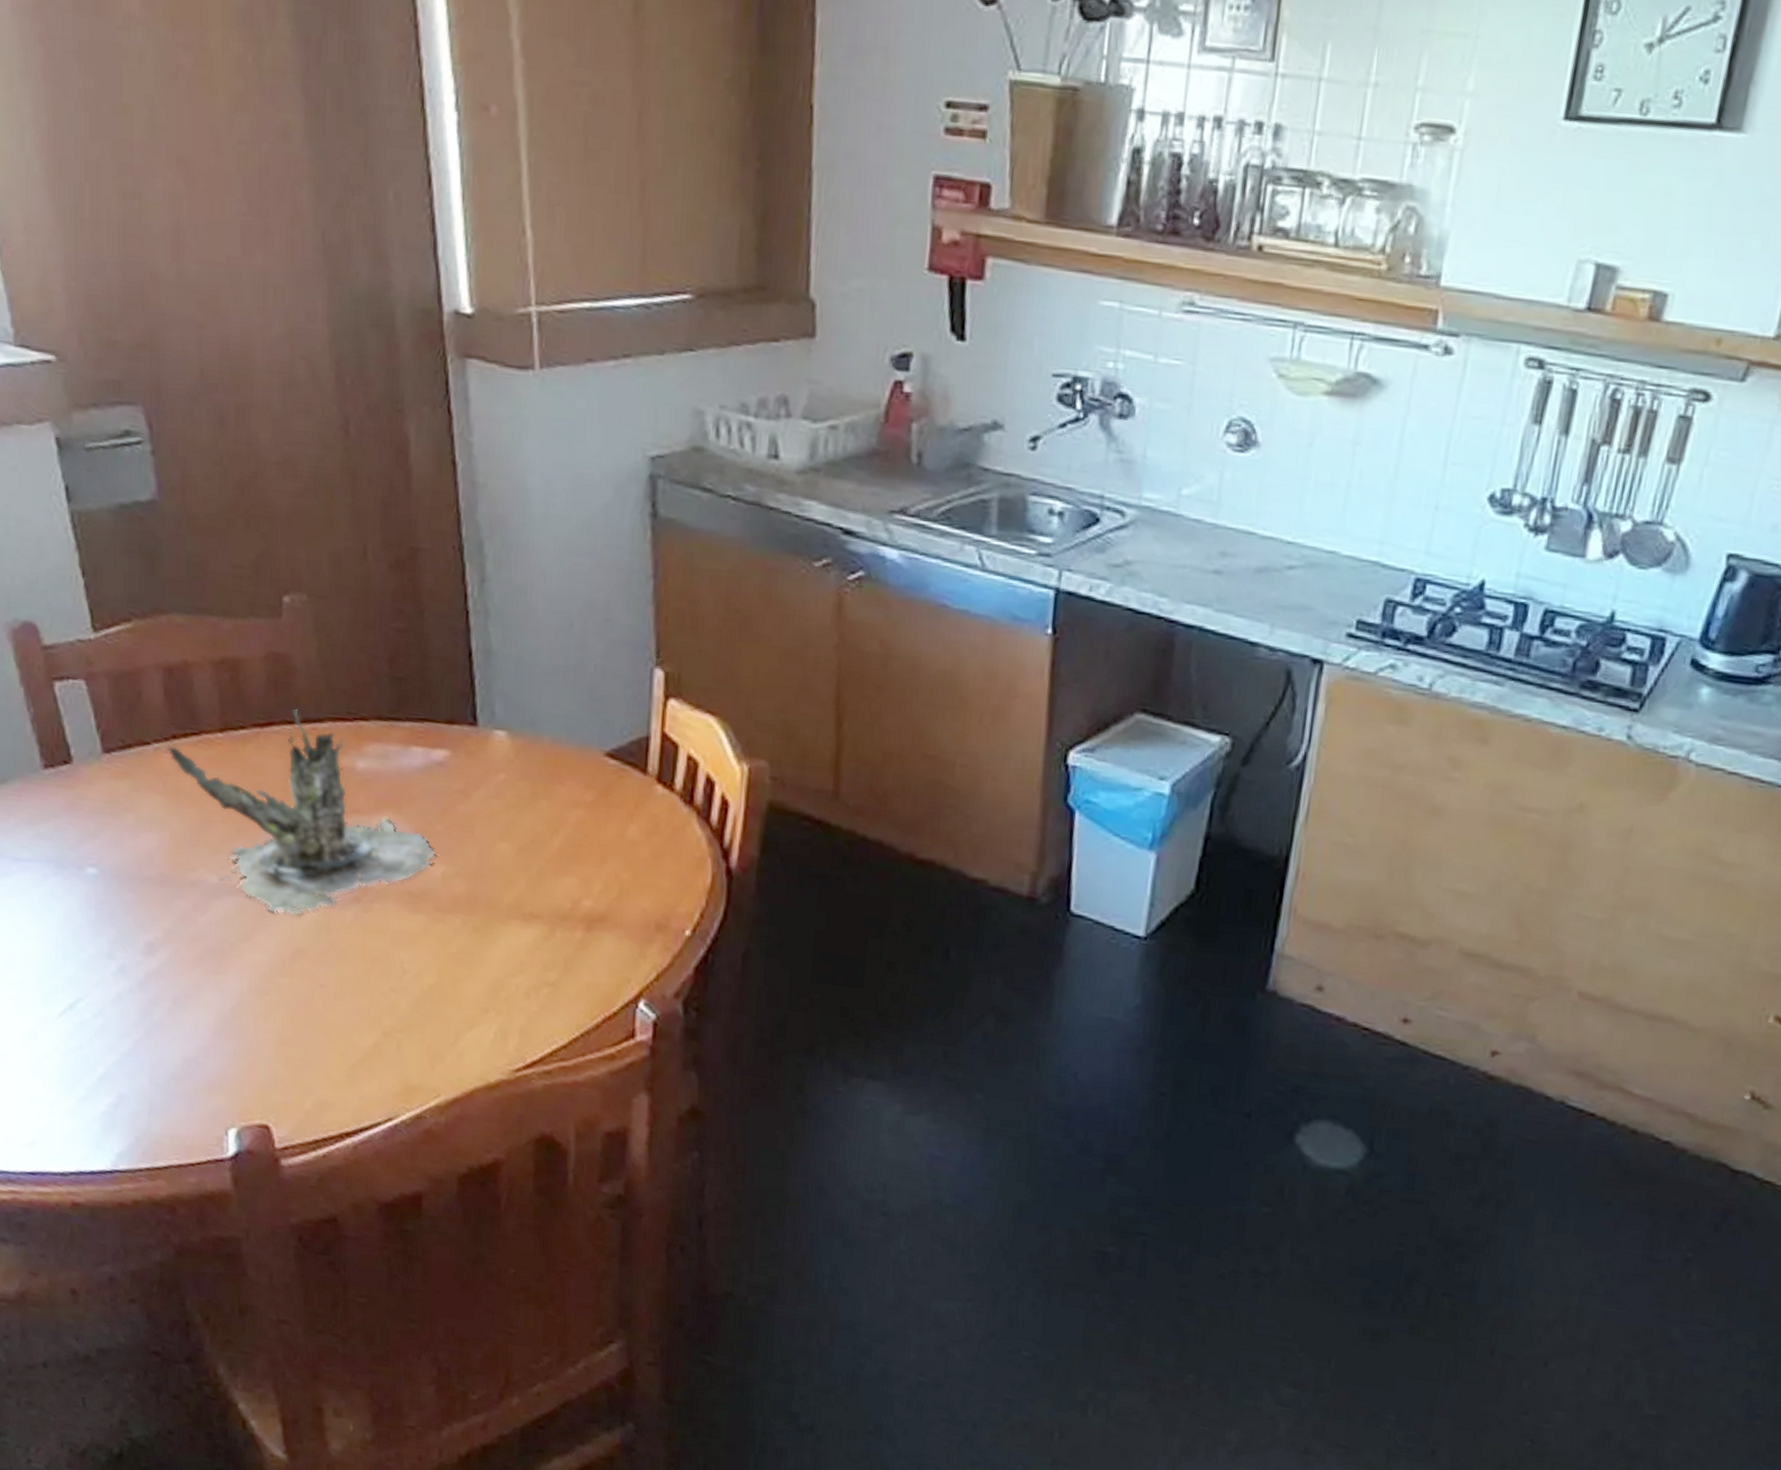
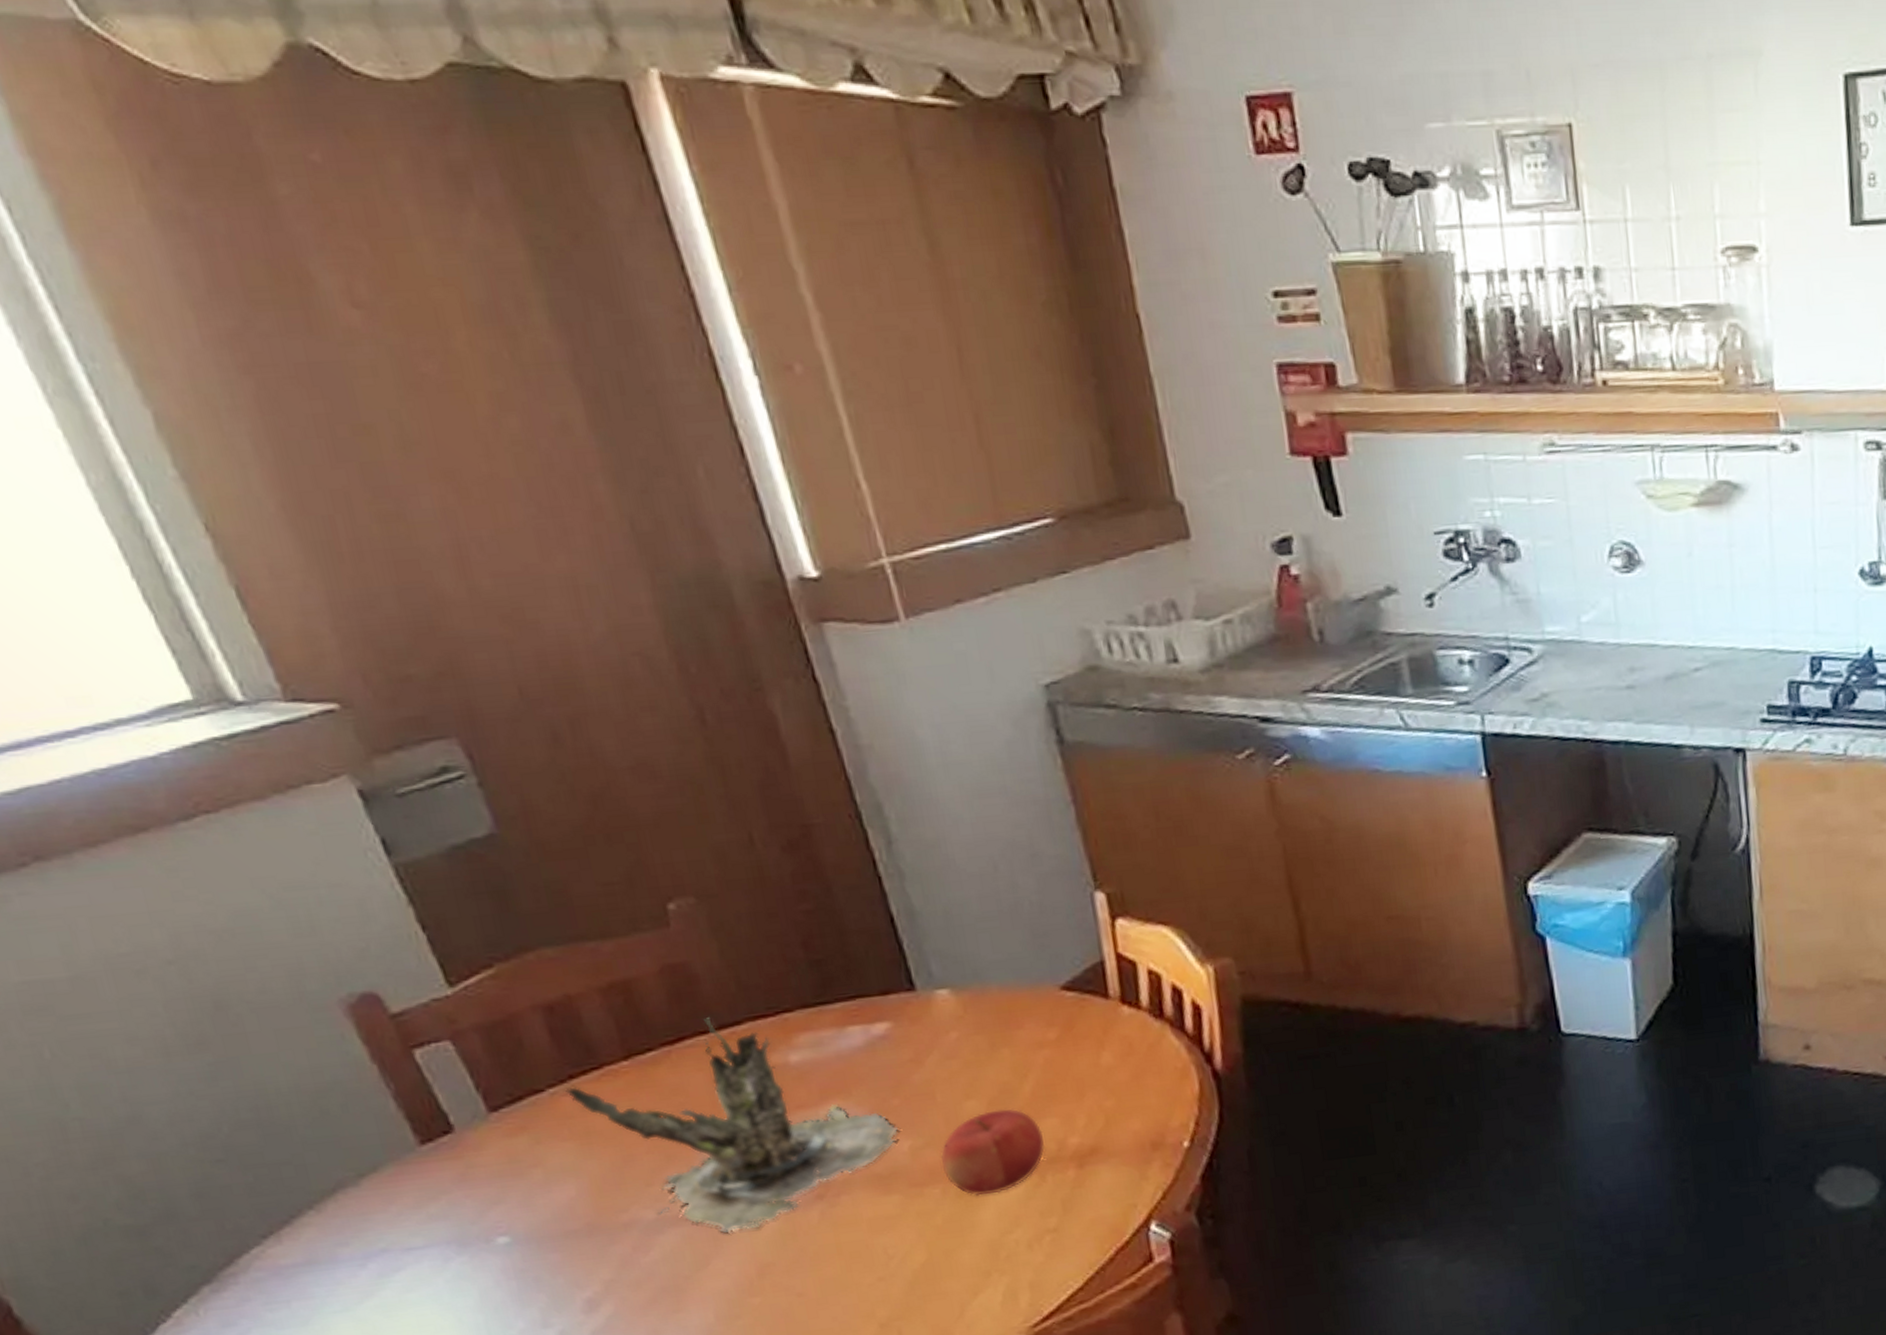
fruit: none [467,856,562,937] -> present [940,1108,1046,1196]

